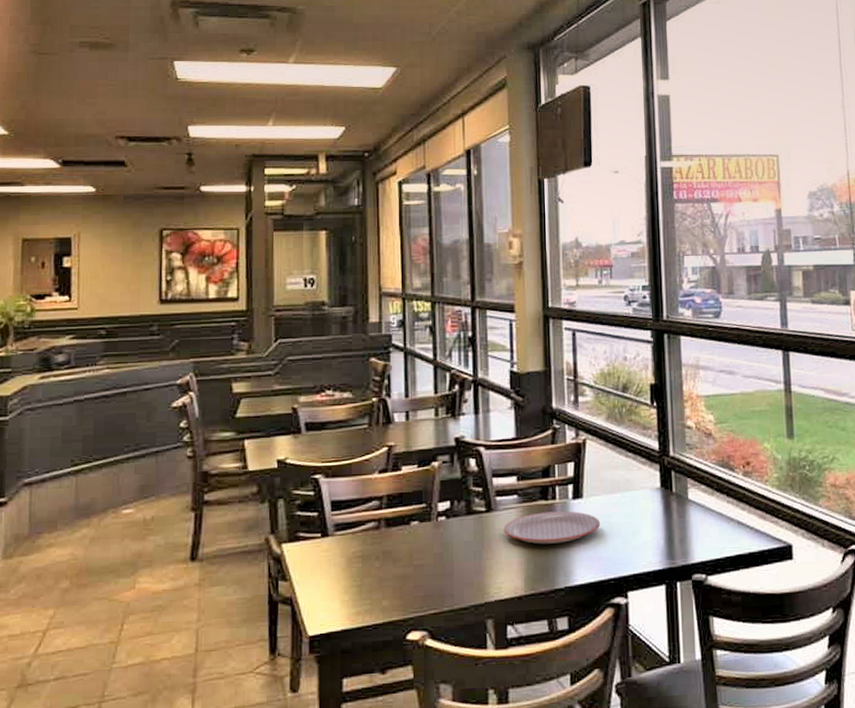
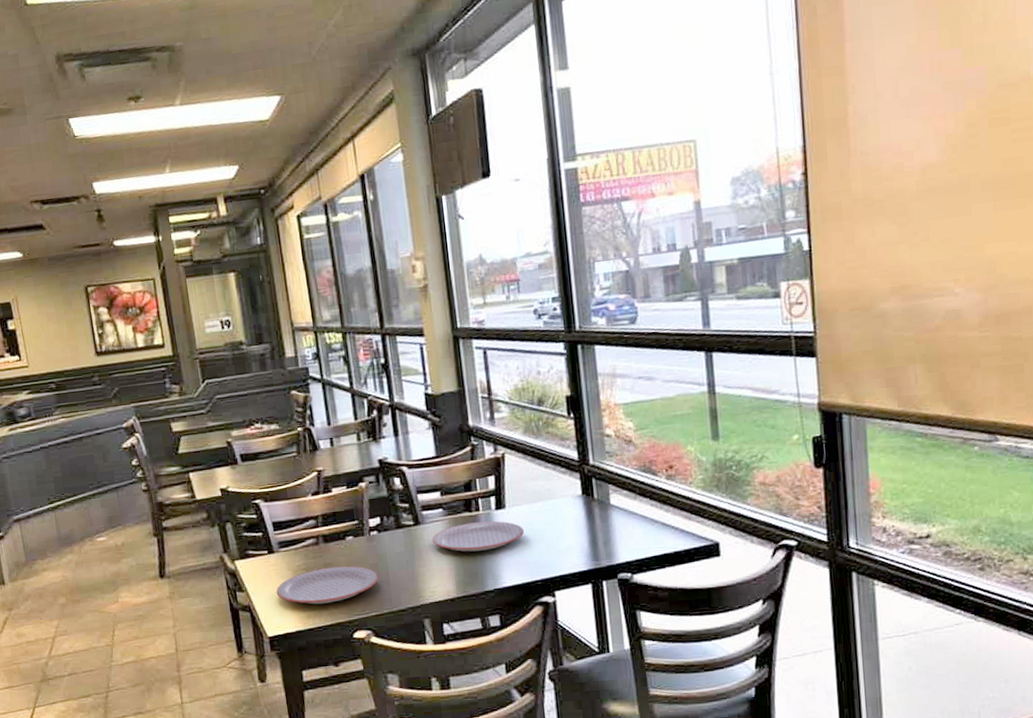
plate: none [324,554,441,599] -> present [276,566,378,605]

